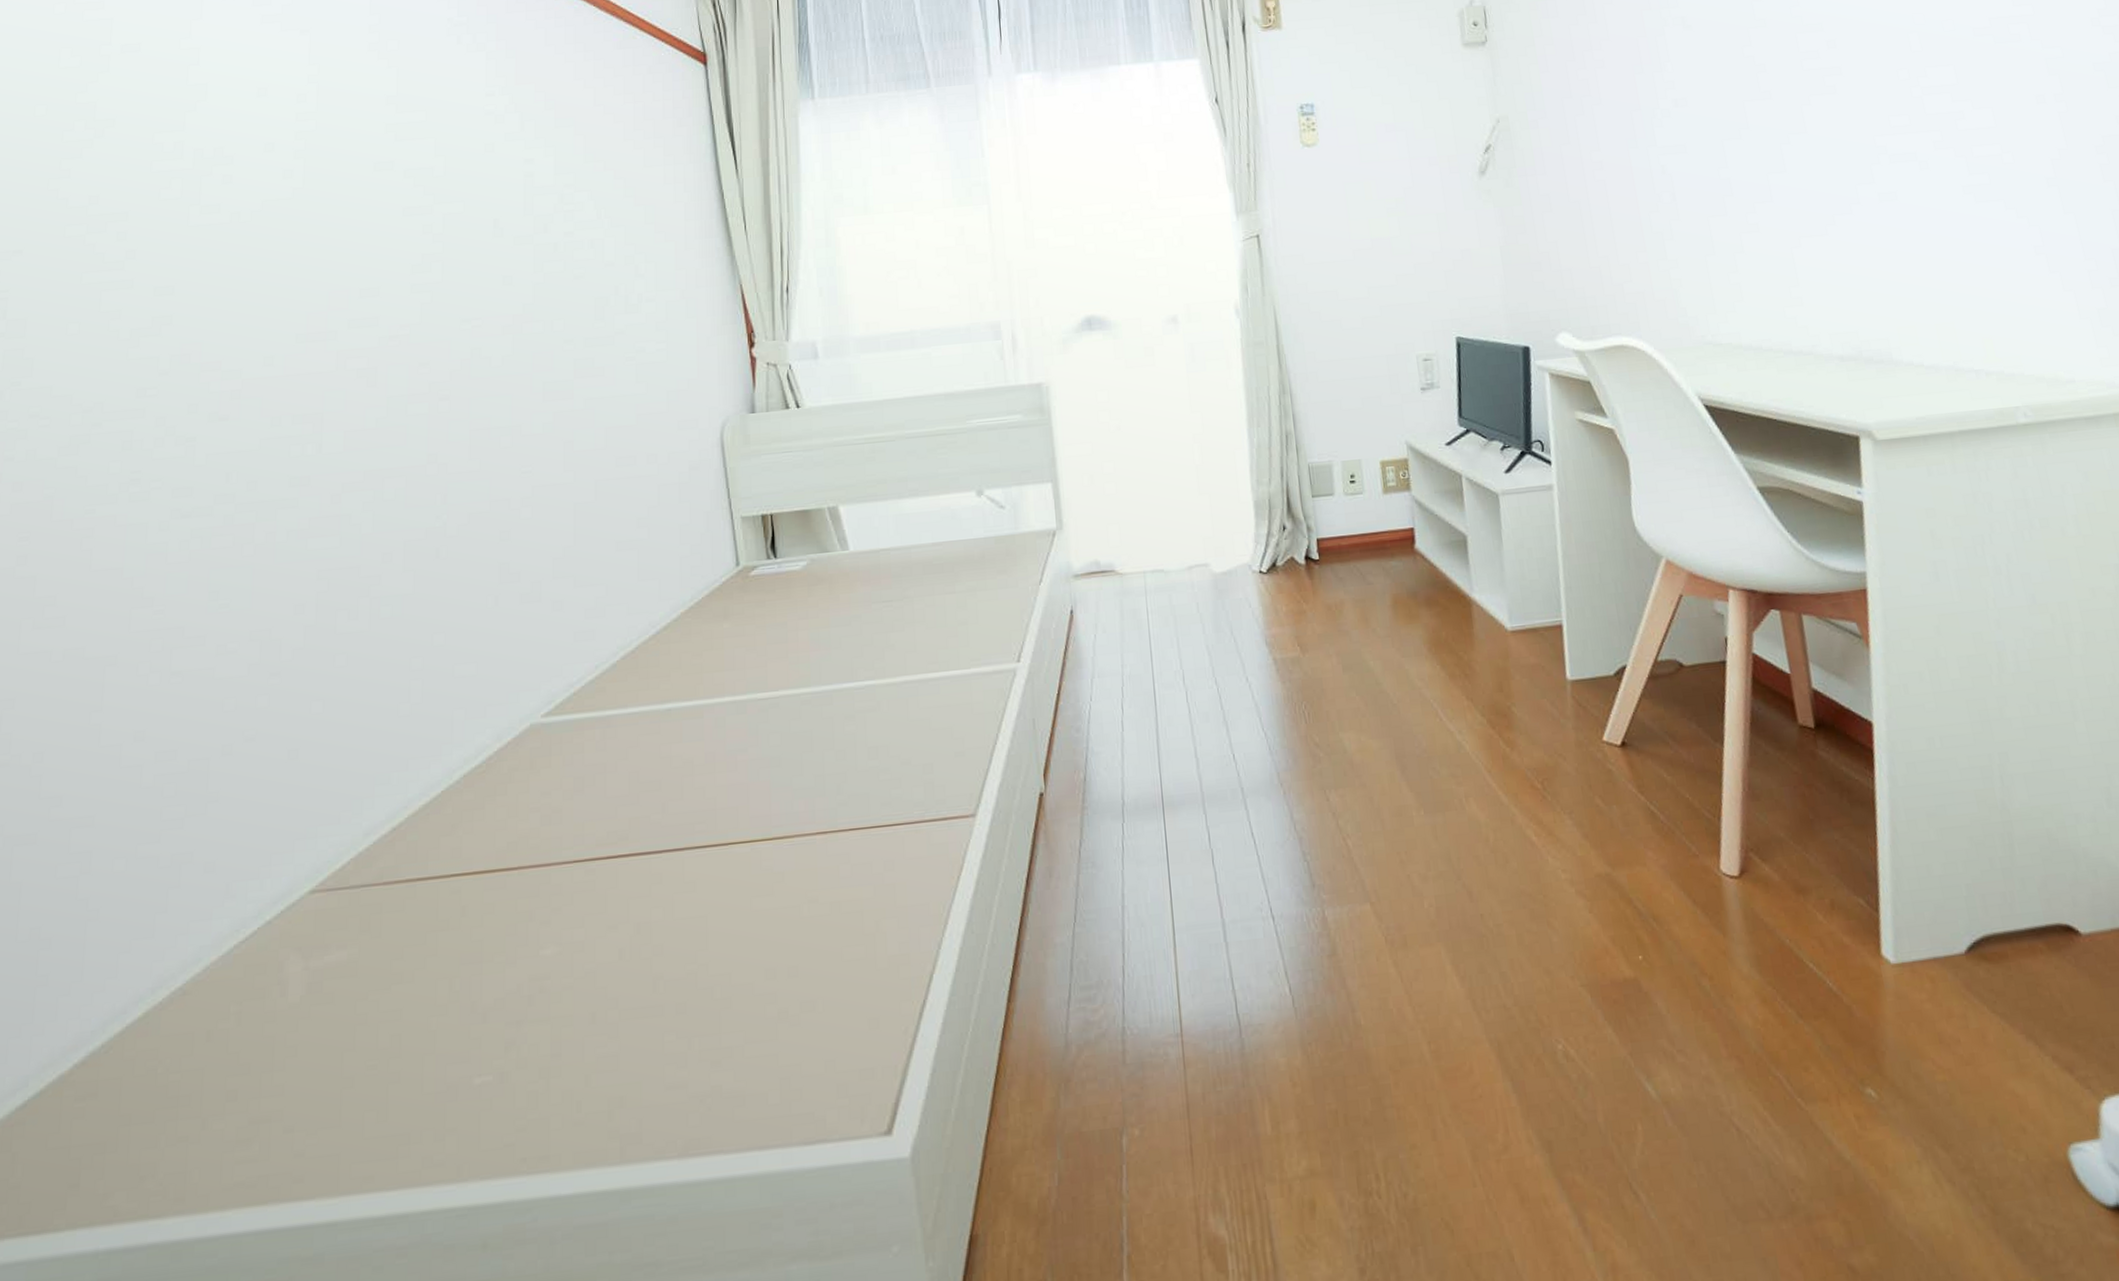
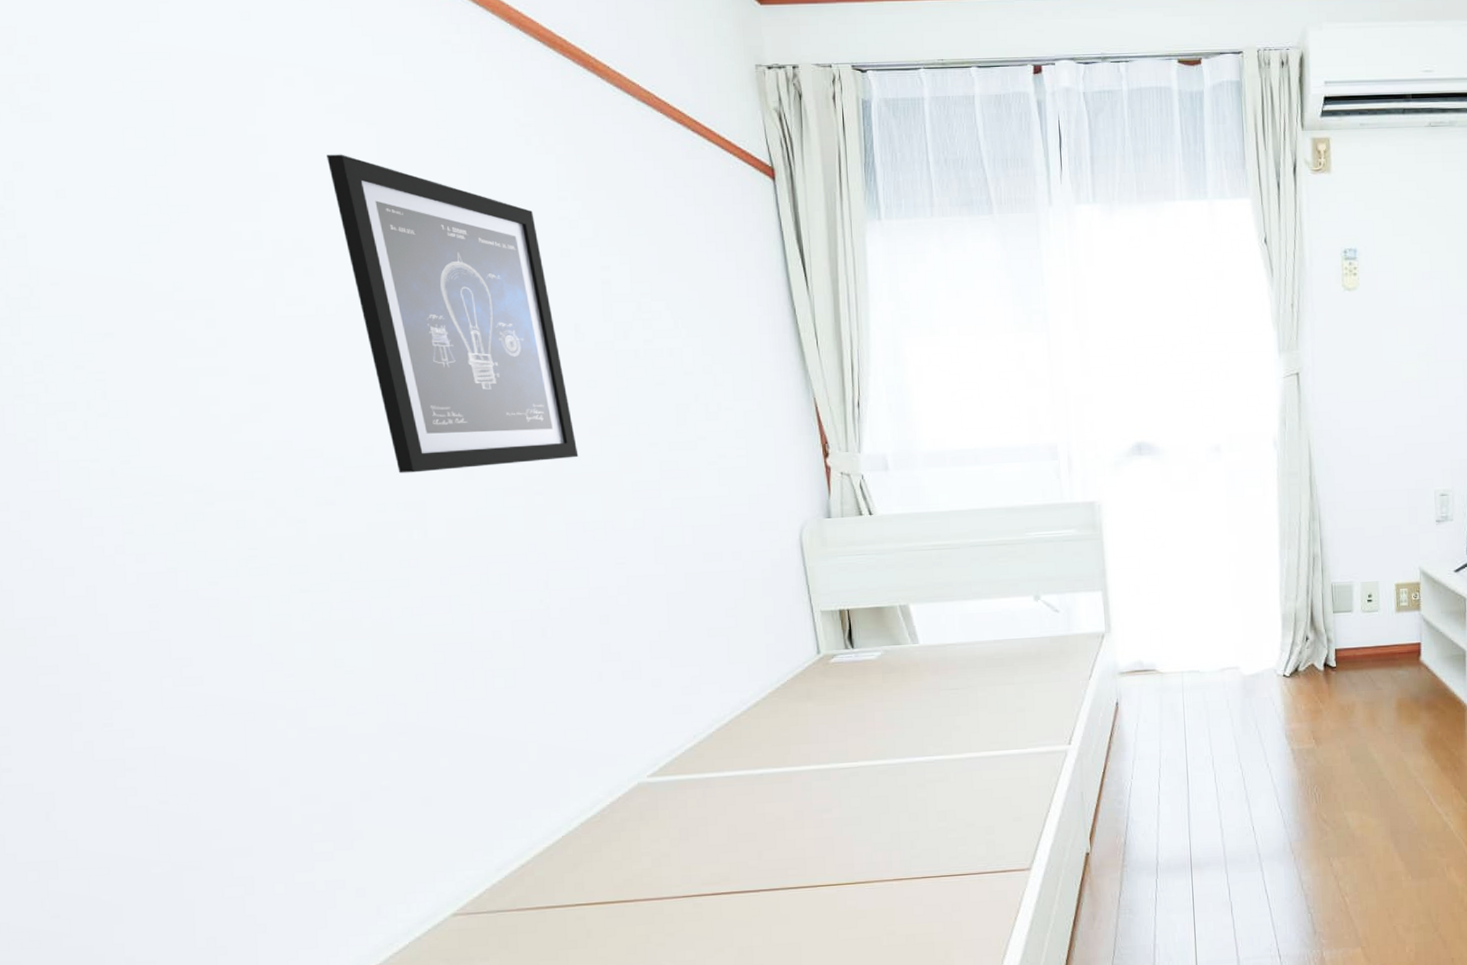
wall art: none [257,62,489,384] -> present [327,154,579,473]

